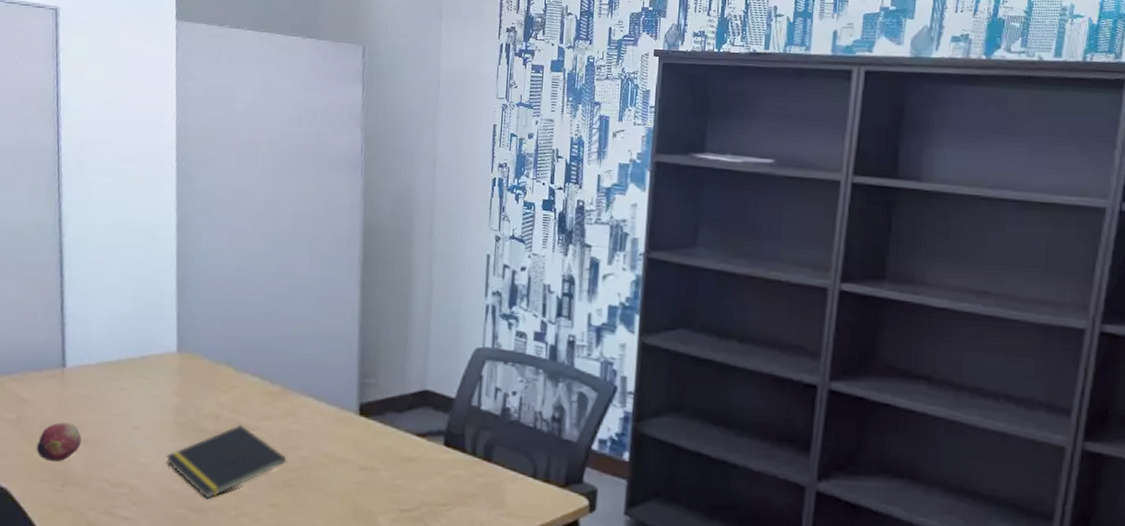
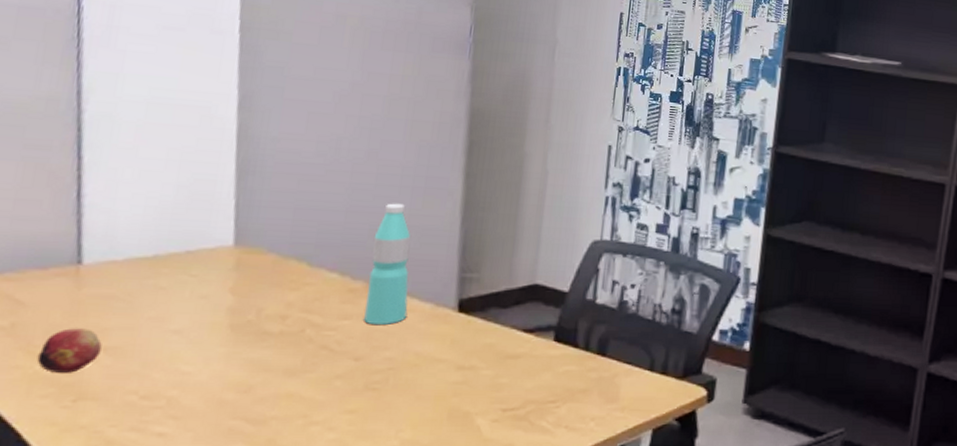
notepad: present [166,425,287,499] -> none [215,325,370,409]
water bottle: none [280,313,318,427] -> present [362,203,411,326]

